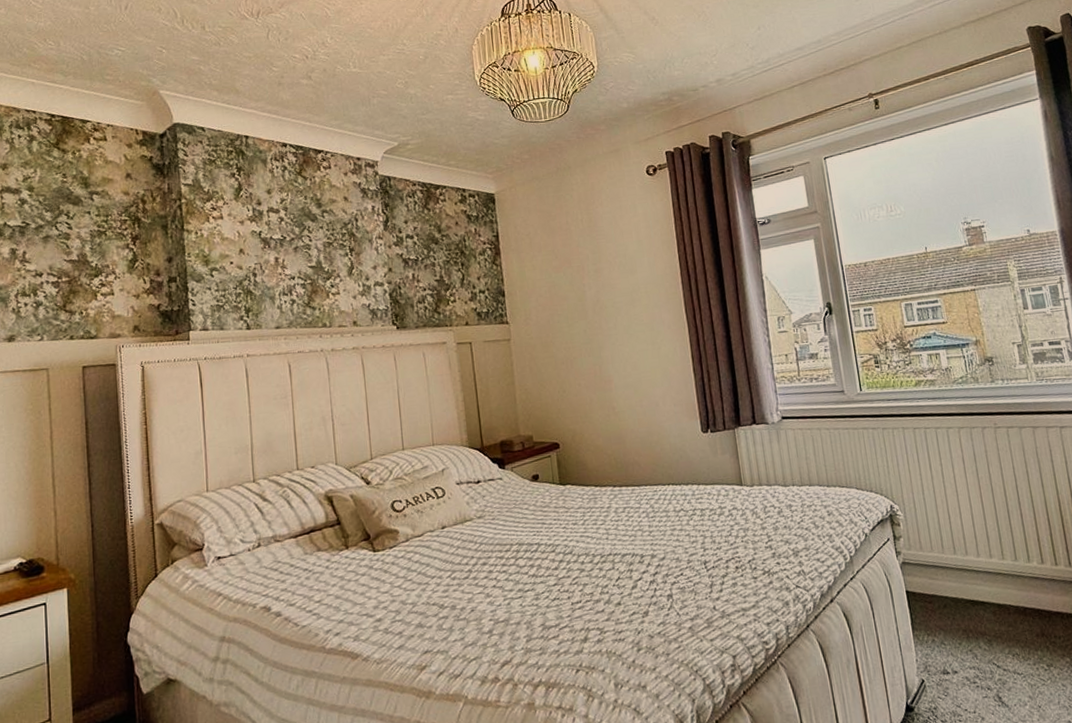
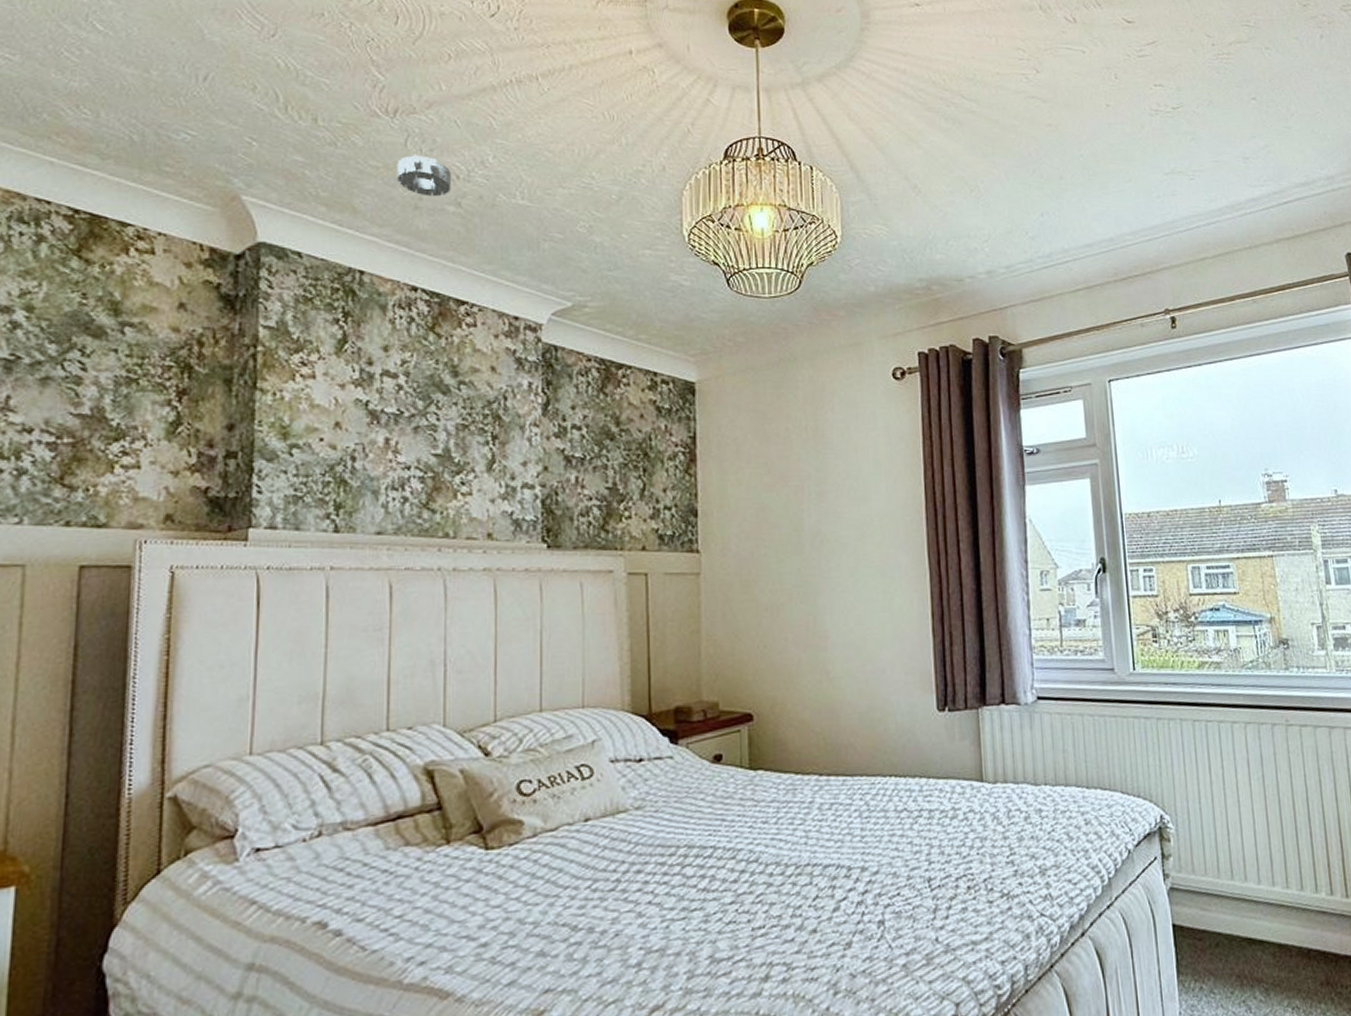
smoke detector: none [263,43,303,75] -> present [396,154,451,197]

